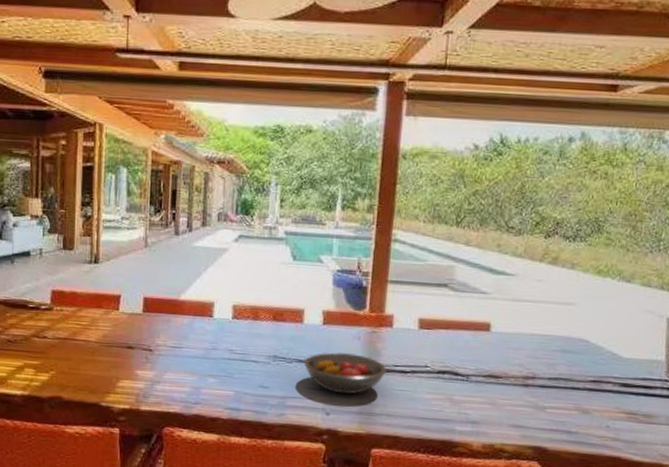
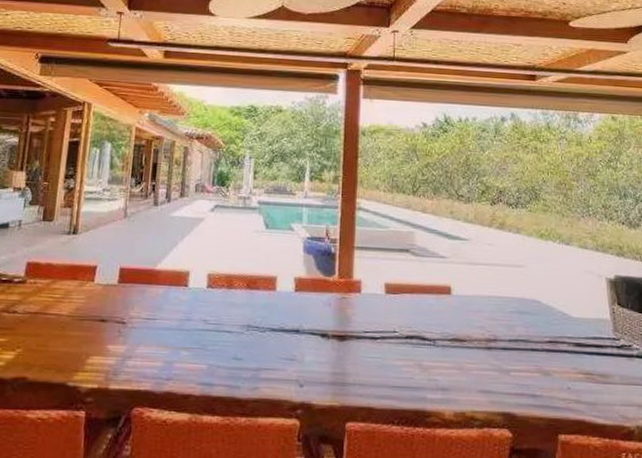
fruit bowl: present [303,352,387,395] -> none [276,319,358,364]

